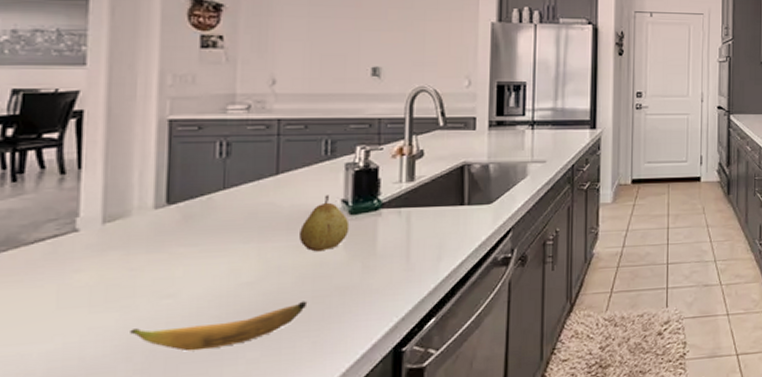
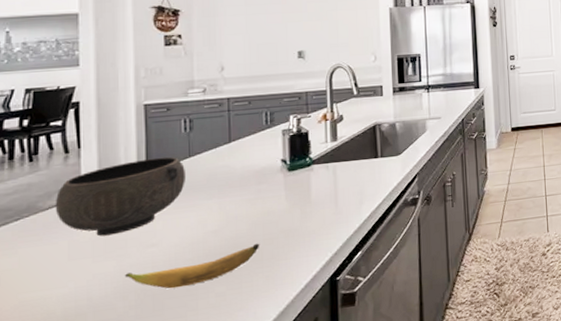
bowl: none [42,187,217,281] -> present [55,156,185,237]
fruit: present [300,195,350,252] -> none [250,156,289,203]

